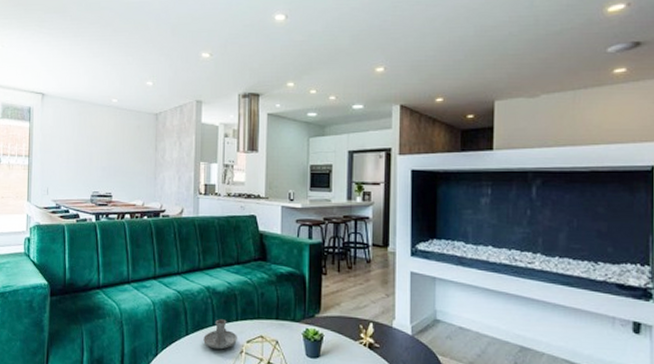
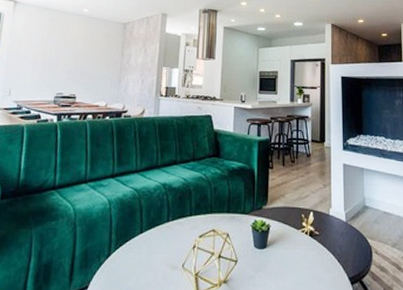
candle holder: present [203,319,237,350] -> none [157,215,190,246]

